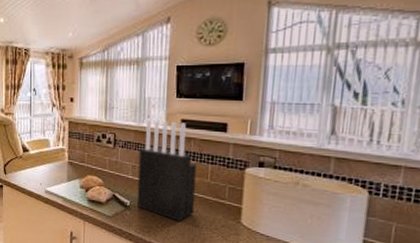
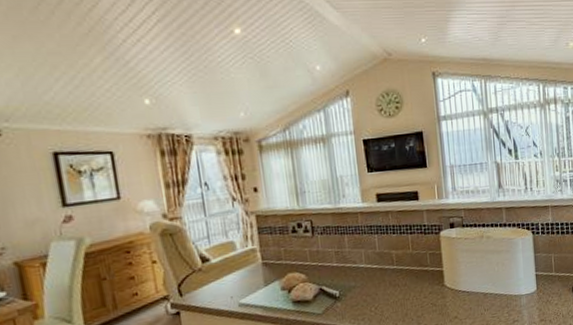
knife block: present [136,120,197,221] -> none [339,196,403,300]

